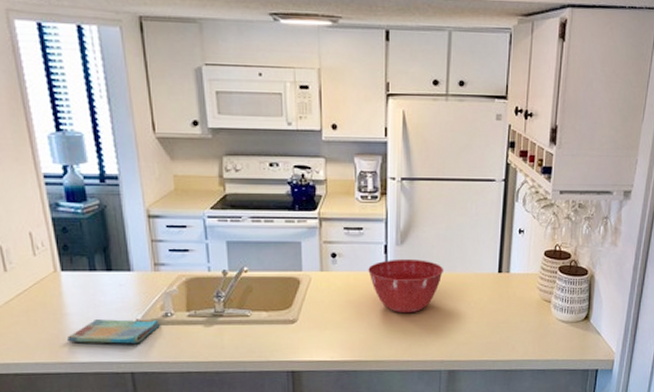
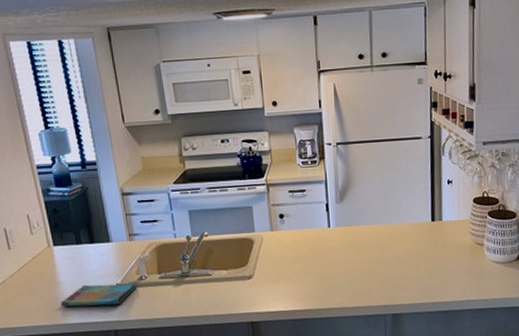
mixing bowl: present [368,258,444,314] -> none [313,214,382,264]

